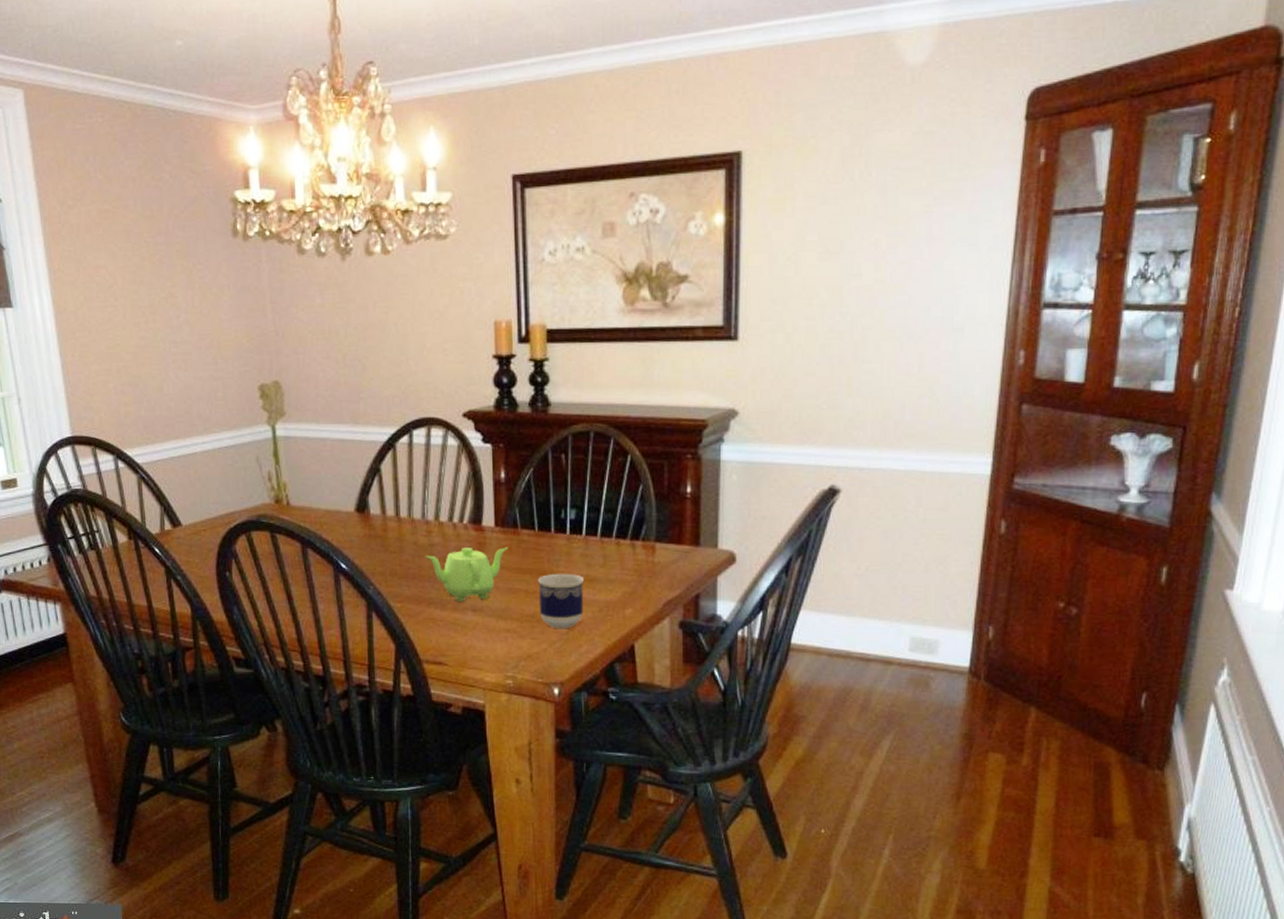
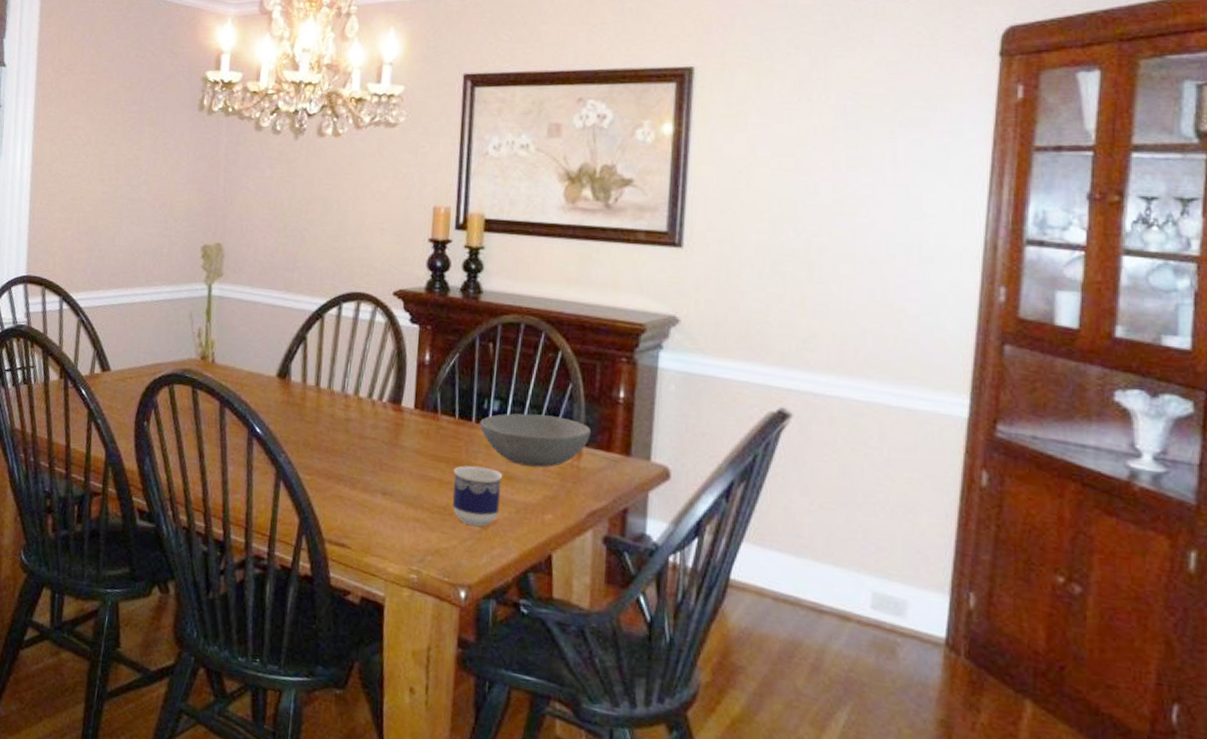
teapot: present [425,547,509,601] -> none [340,426,426,484]
bowl: none [559,517,662,567] -> present [480,413,590,468]

